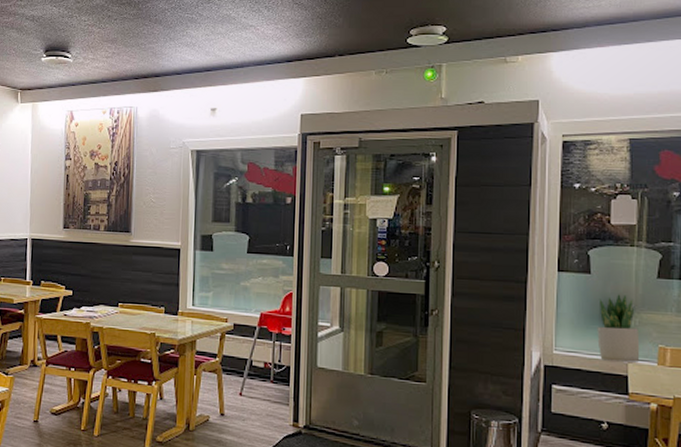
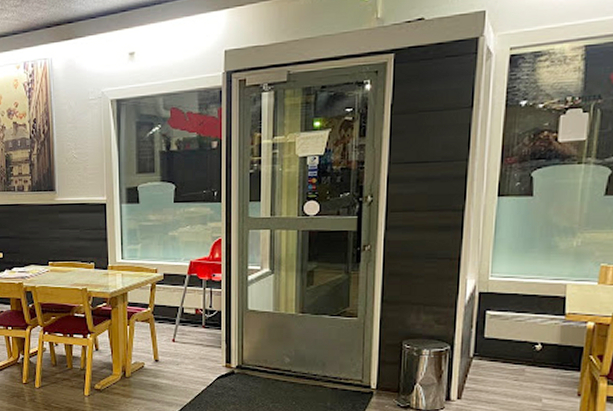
planter: present [597,294,640,363] -> none [536,215,581,285]

